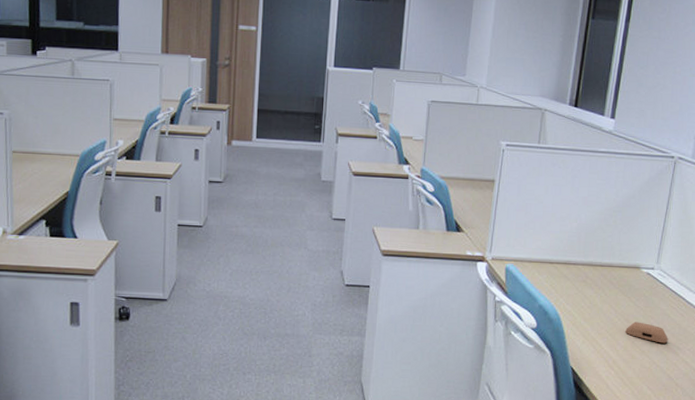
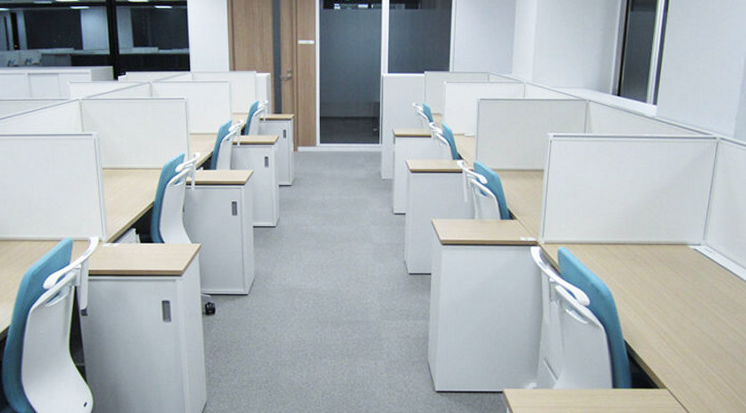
computer mouse: present [625,321,668,344] -> none [675,295,717,315]

